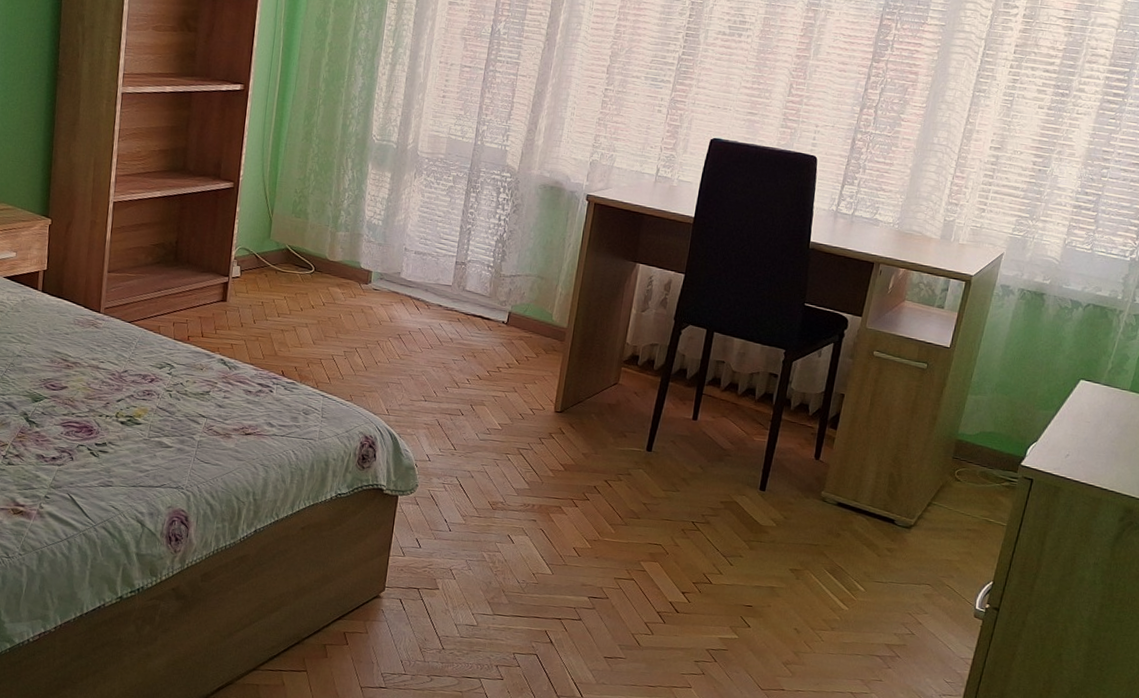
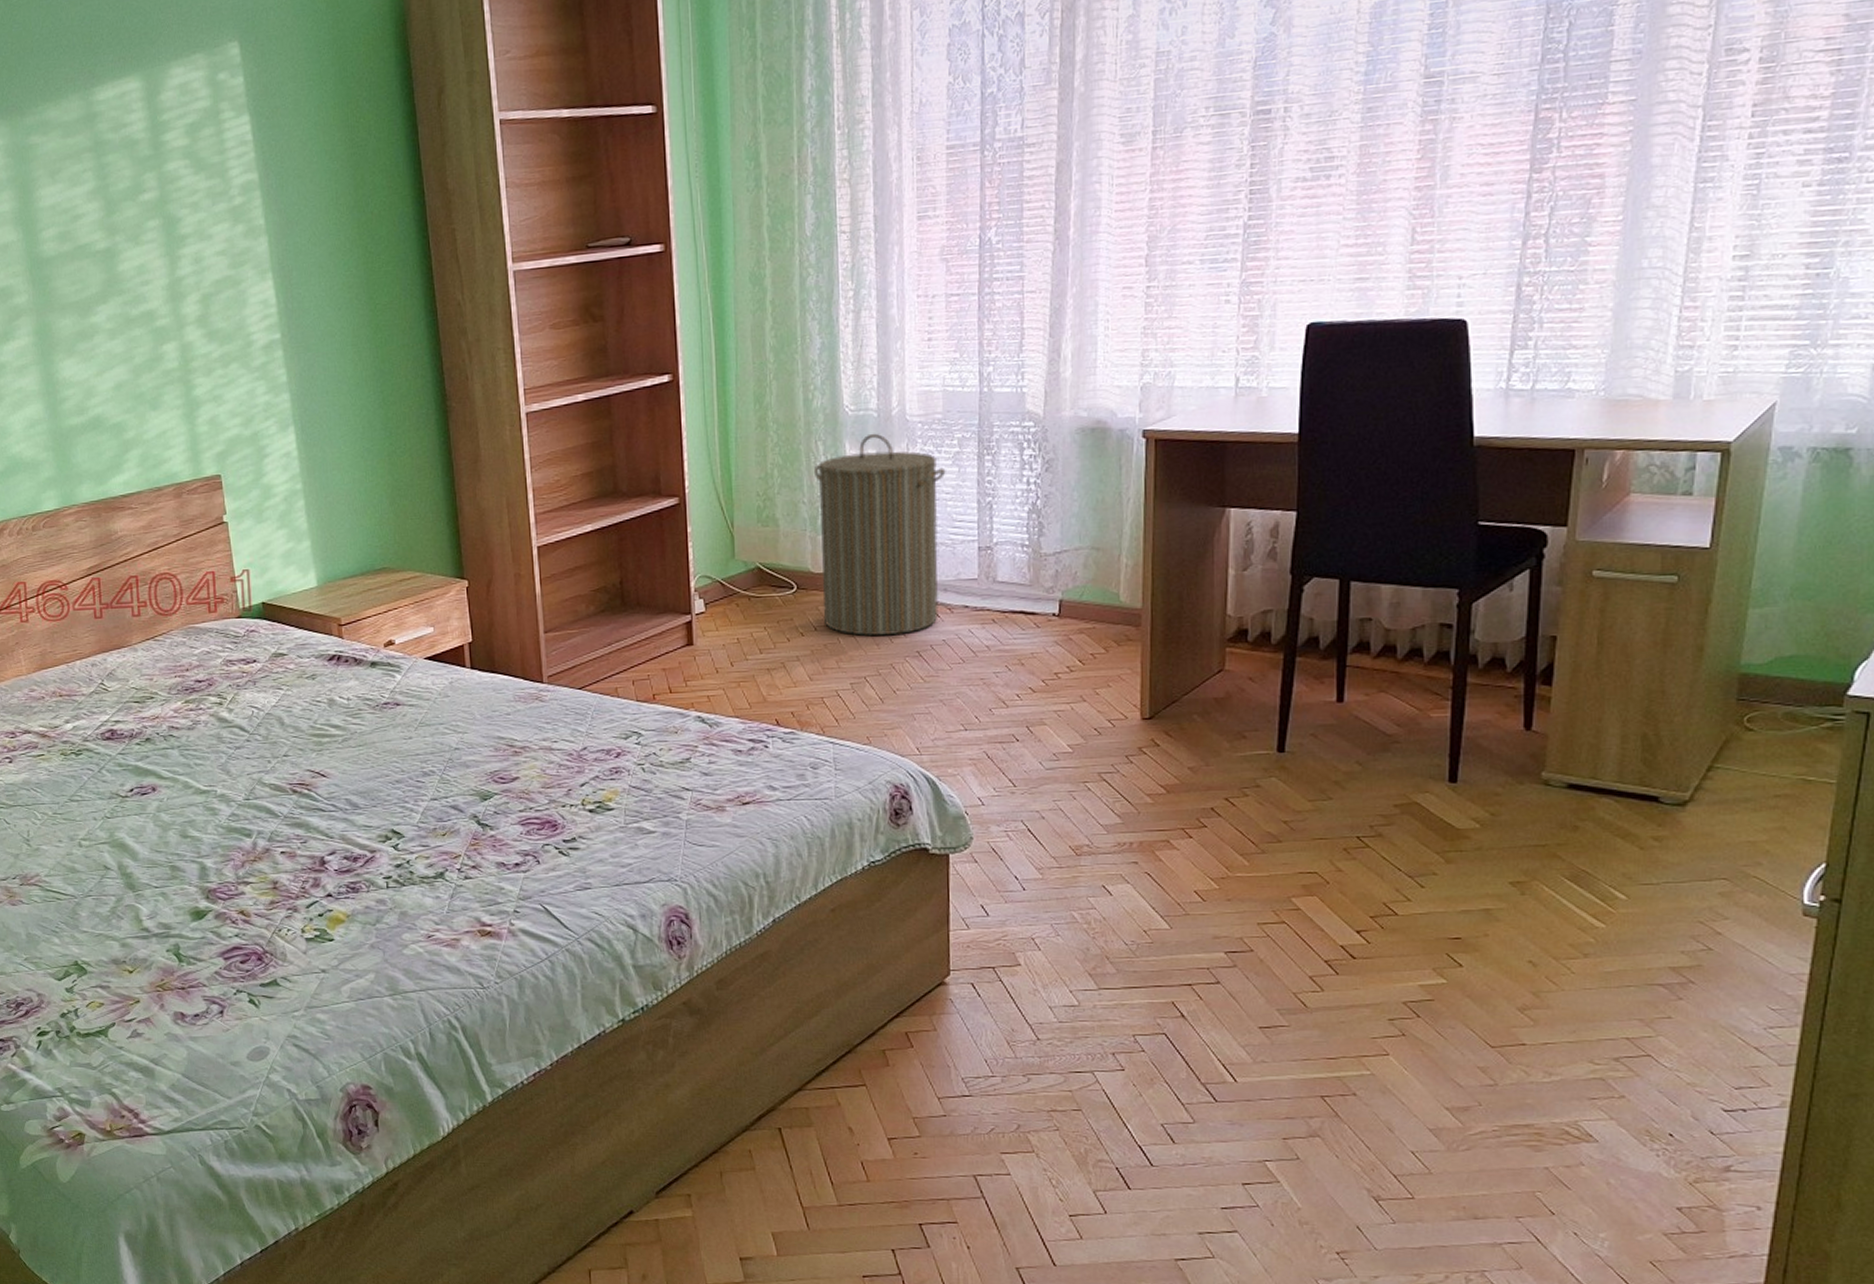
laundry hamper: none [331,159,441,319] -> present [814,433,946,637]

